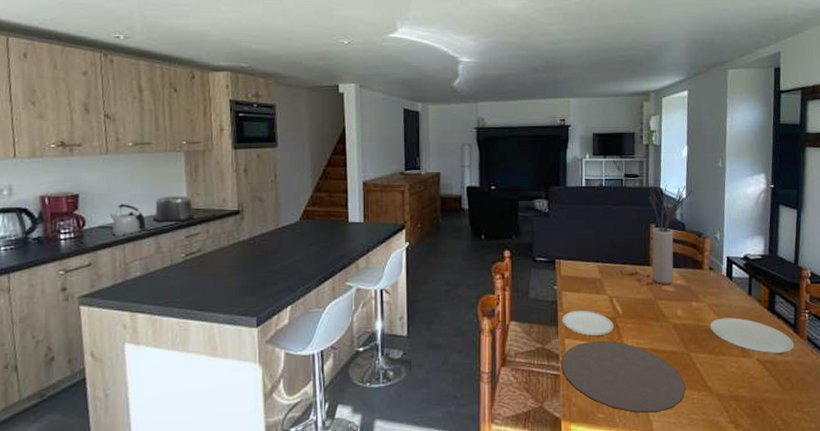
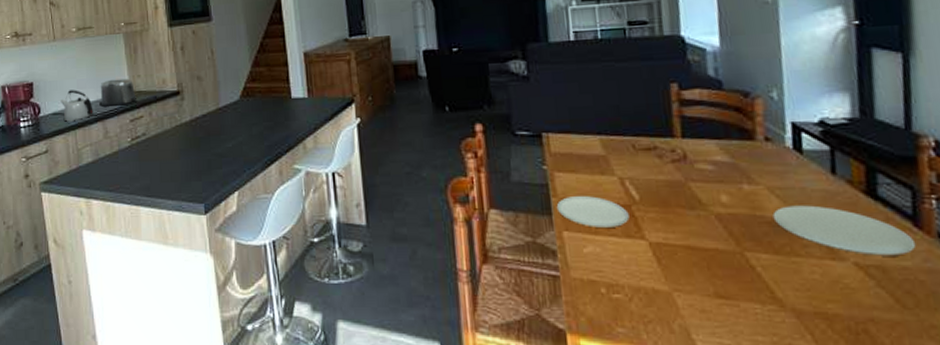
placemat: present [561,340,686,413] -> none [560,234,743,329]
vase: present [648,179,692,285] -> none [664,24,729,163]

